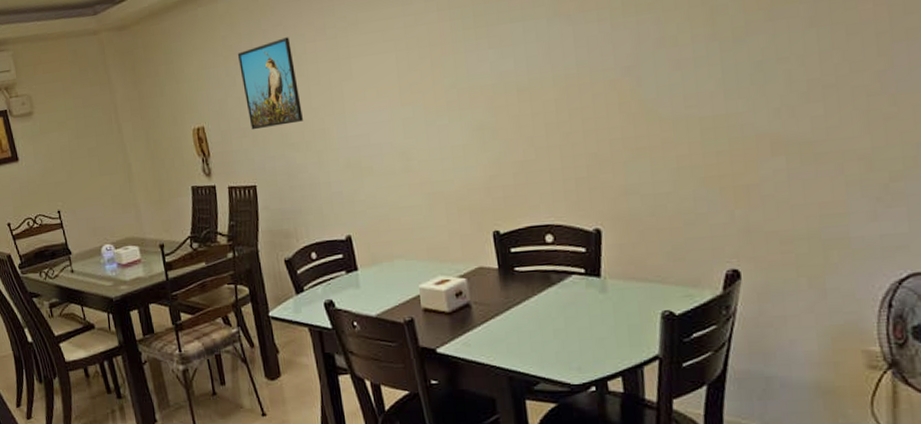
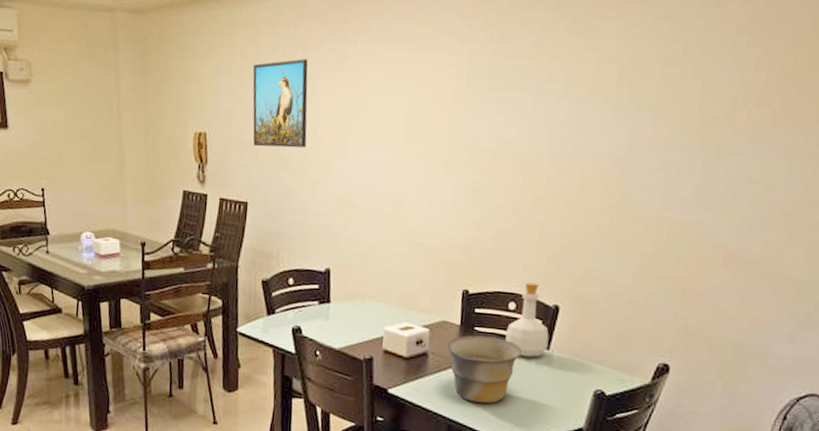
bowl: none [489,274,572,347] -> present [447,335,522,404]
bottle: none [549,210,599,289] -> present [505,282,549,357]

